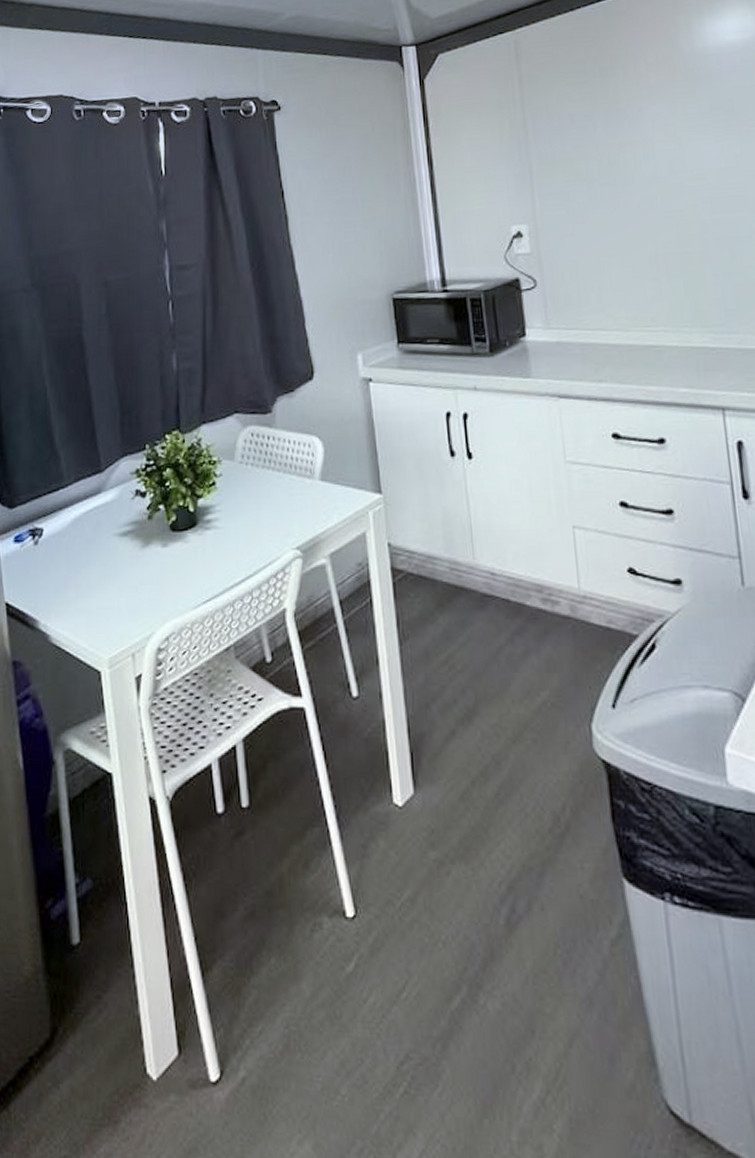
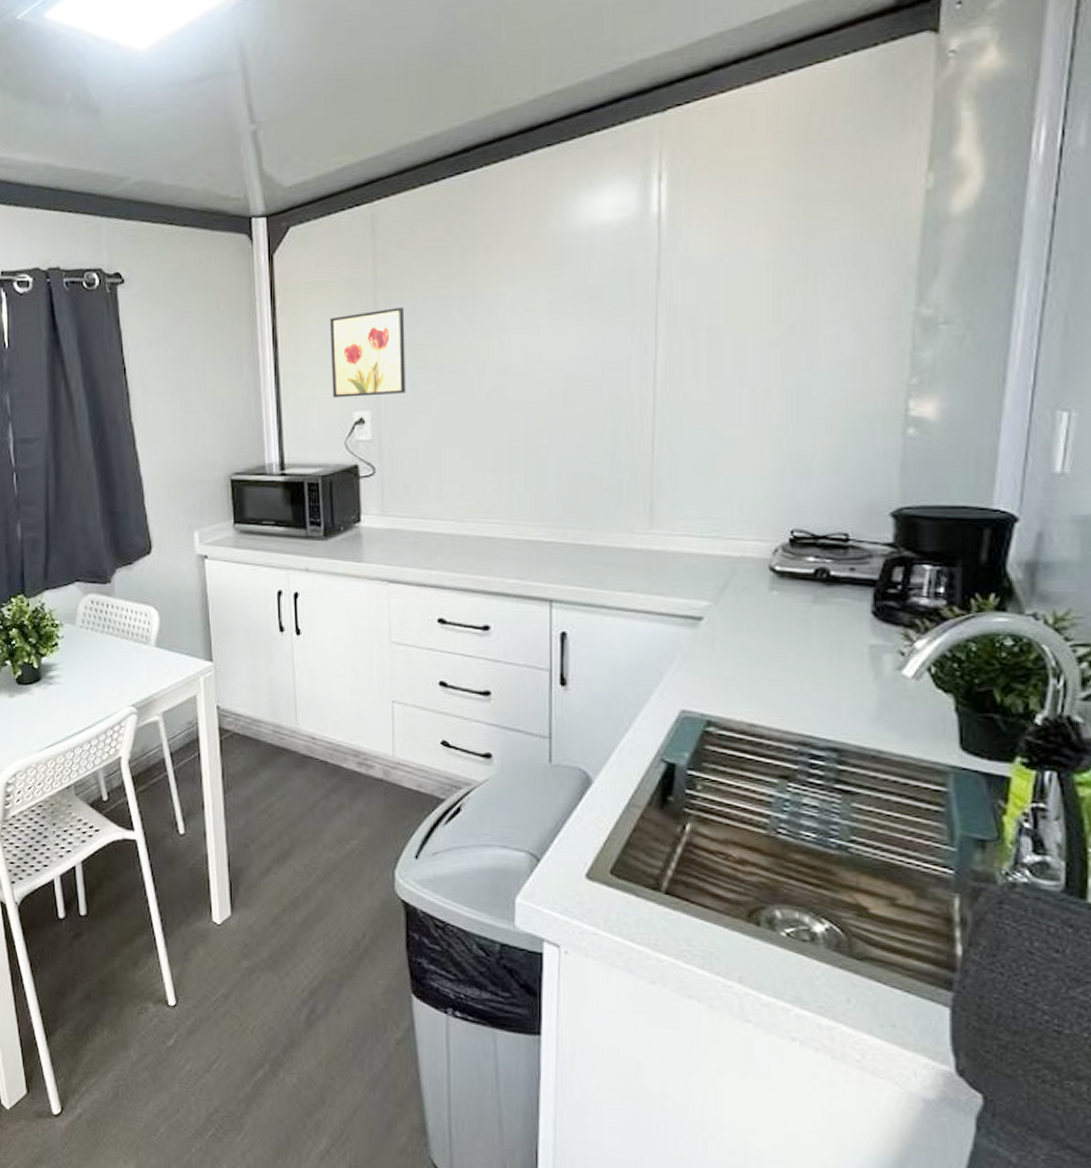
wall art: none [481,125,560,213] -> present [329,307,406,398]

